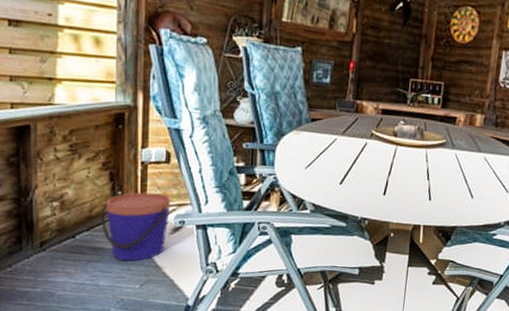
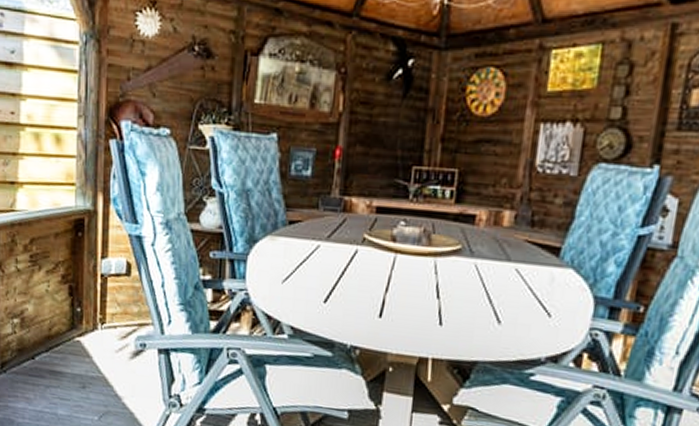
bucket: present [100,191,171,262] -> none [59,308,132,389]

